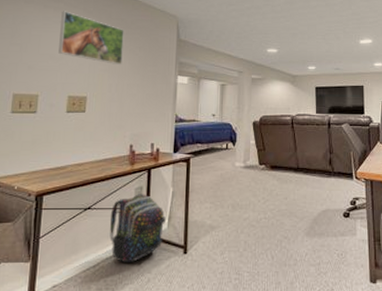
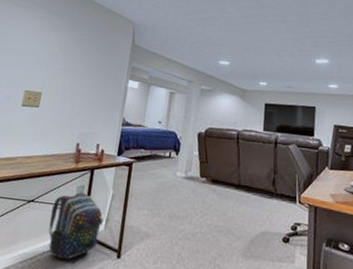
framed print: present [58,11,124,65] -> none [21,9,83,65]

